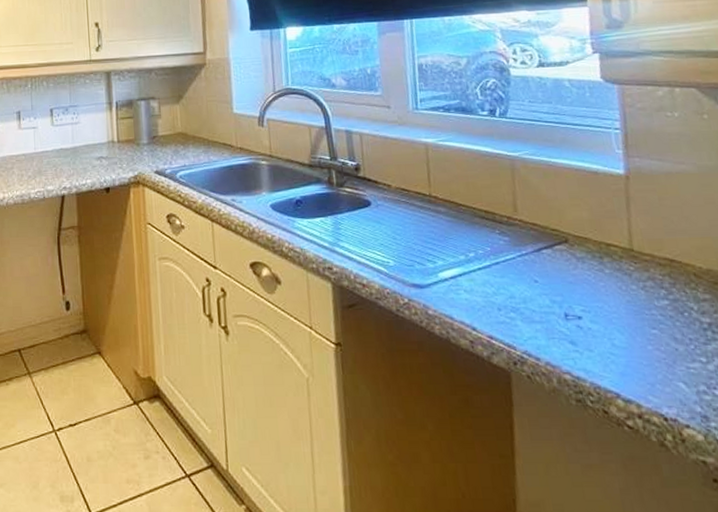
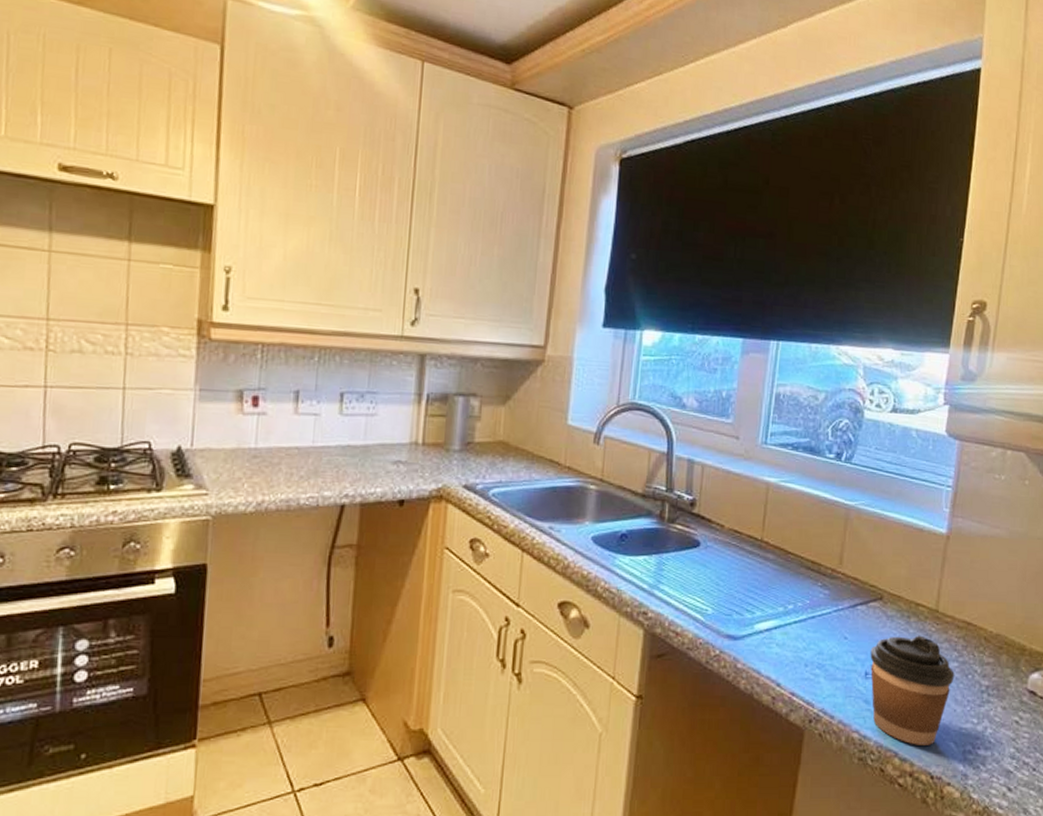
coffee cup: none [565,275,668,386] -> present [870,635,954,745]

